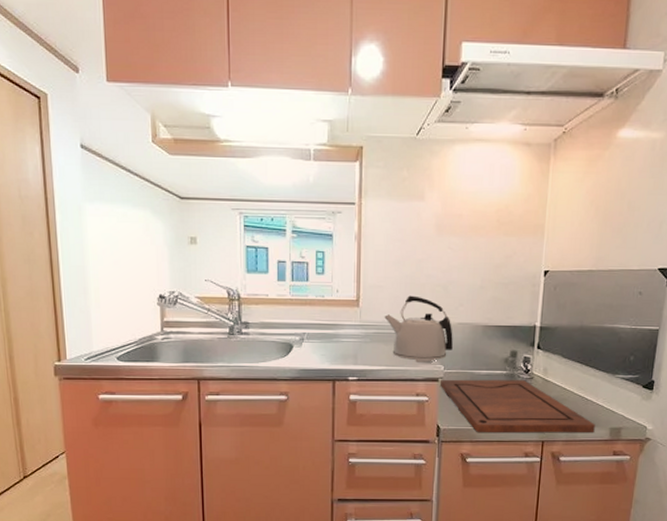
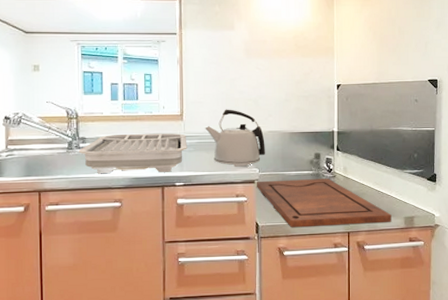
dish rack: none [240,319,363,365] -> present [78,133,187,174]

